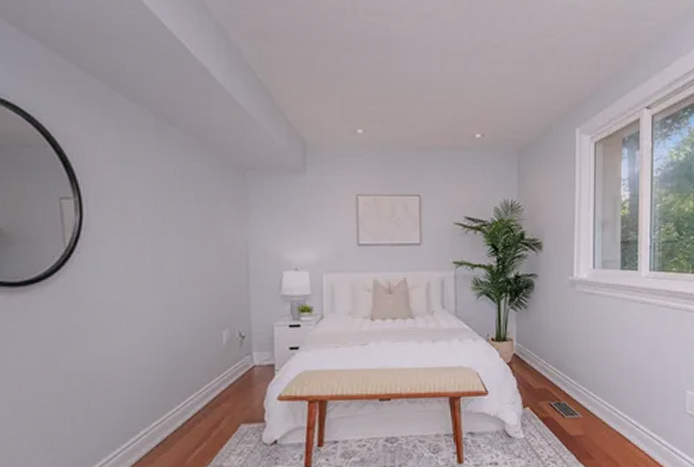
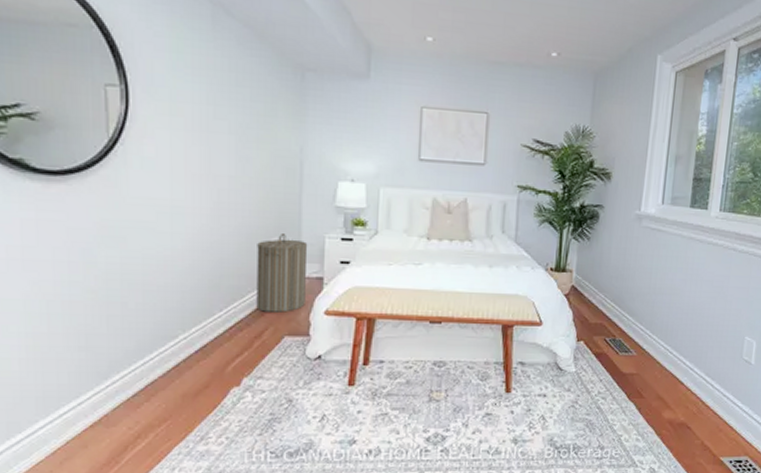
laundry hamper: none [209,325,259,402] -> present [256,234,308,313]

